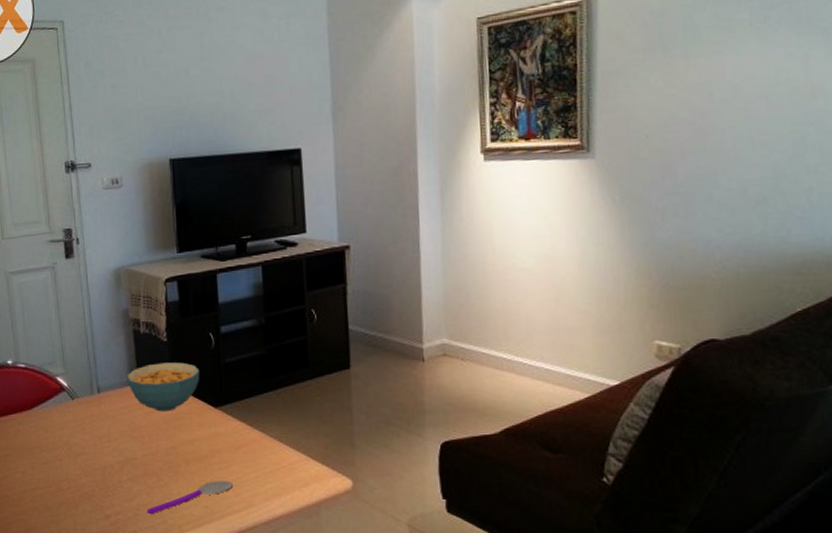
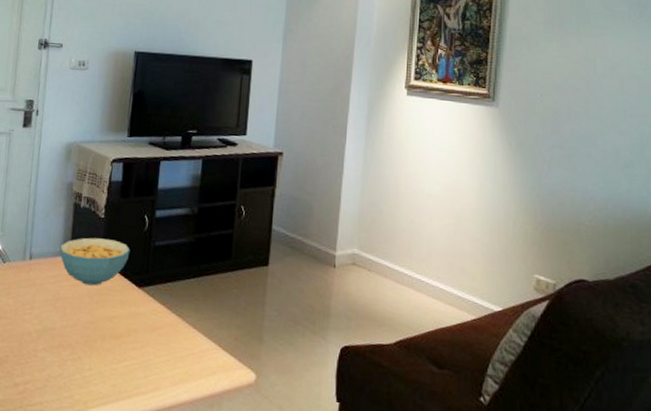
spoon: present [147,481,233,515] -> none [55,360,143,388]

